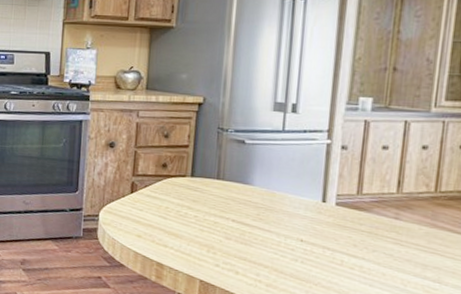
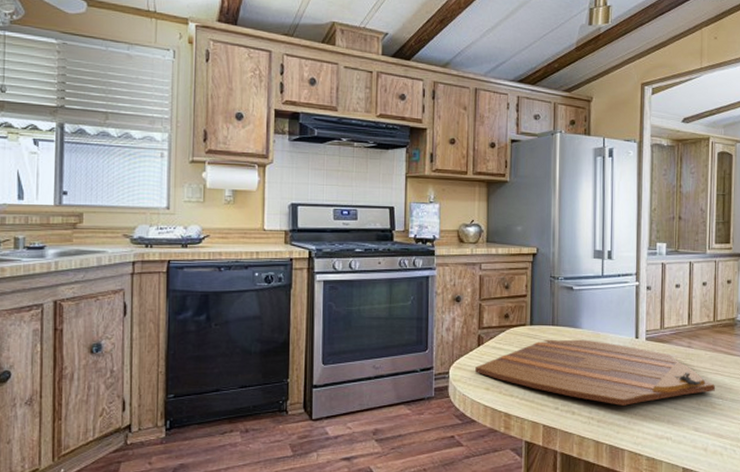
cutting board: none [127,192,430,274] -> present [475,339,715,406]

